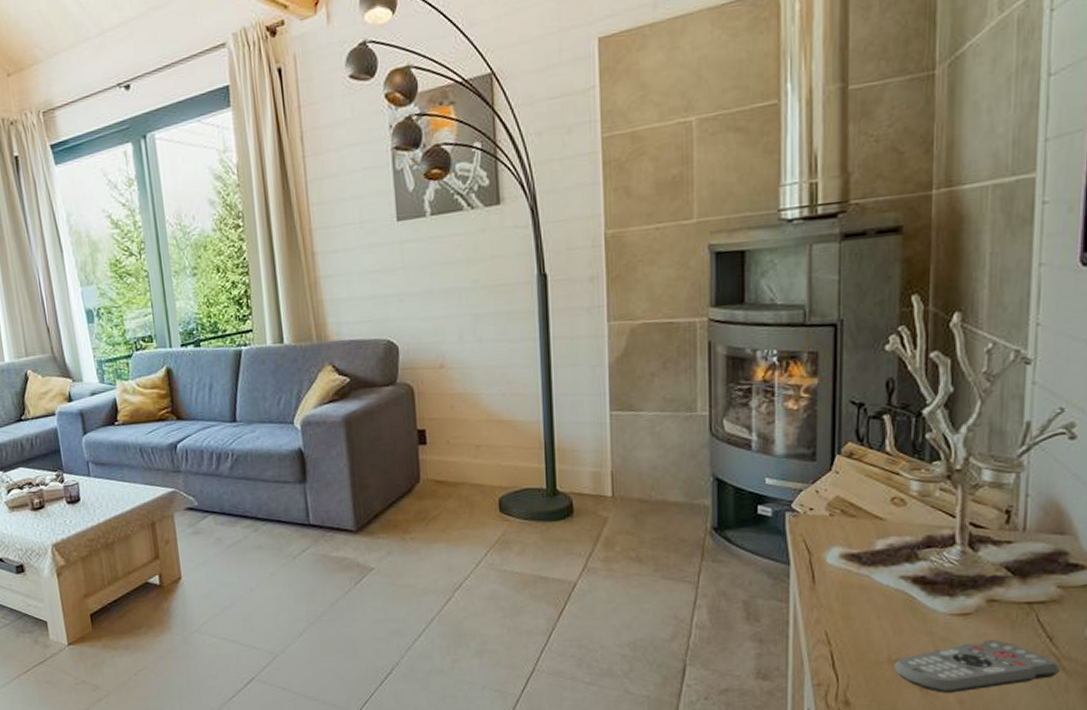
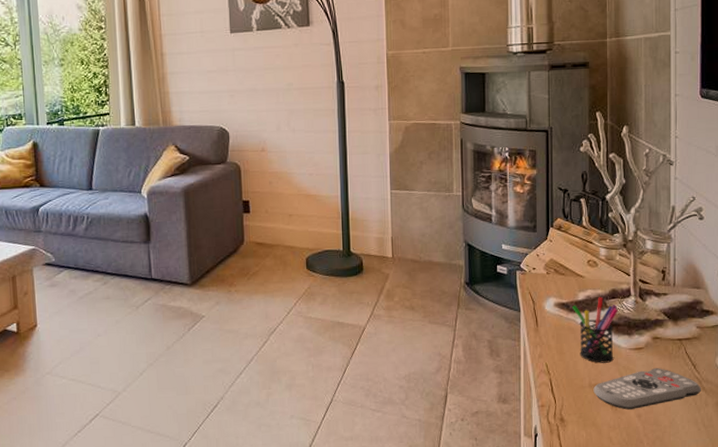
pen holder: none [865,546,937,633] -> present [571,297,619,363]

